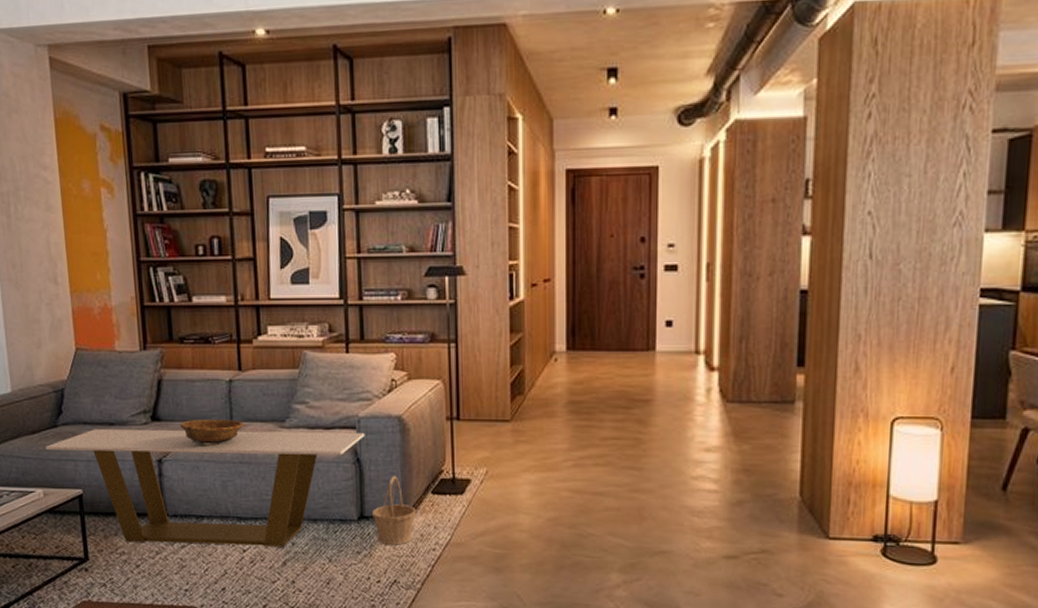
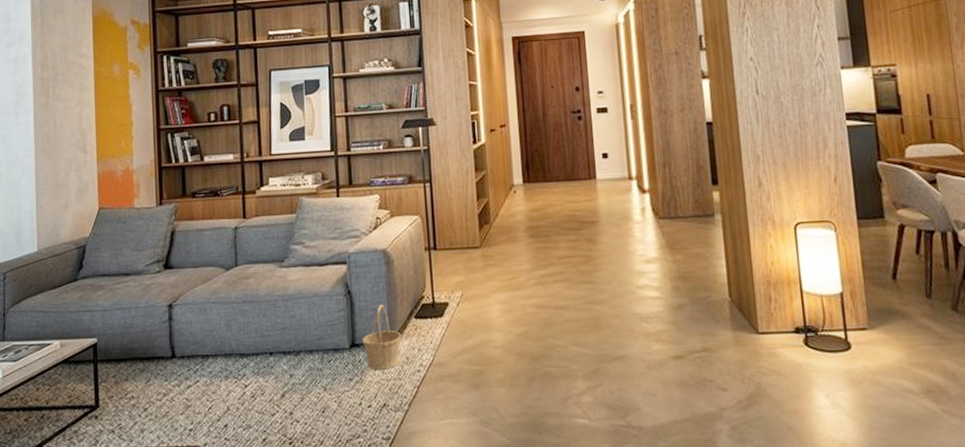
coffee table: present [45,429,365,547] -> none [65,267,355,387]
decorative bowl: present [180,419,244,444] -> none [189,263,247,287]

